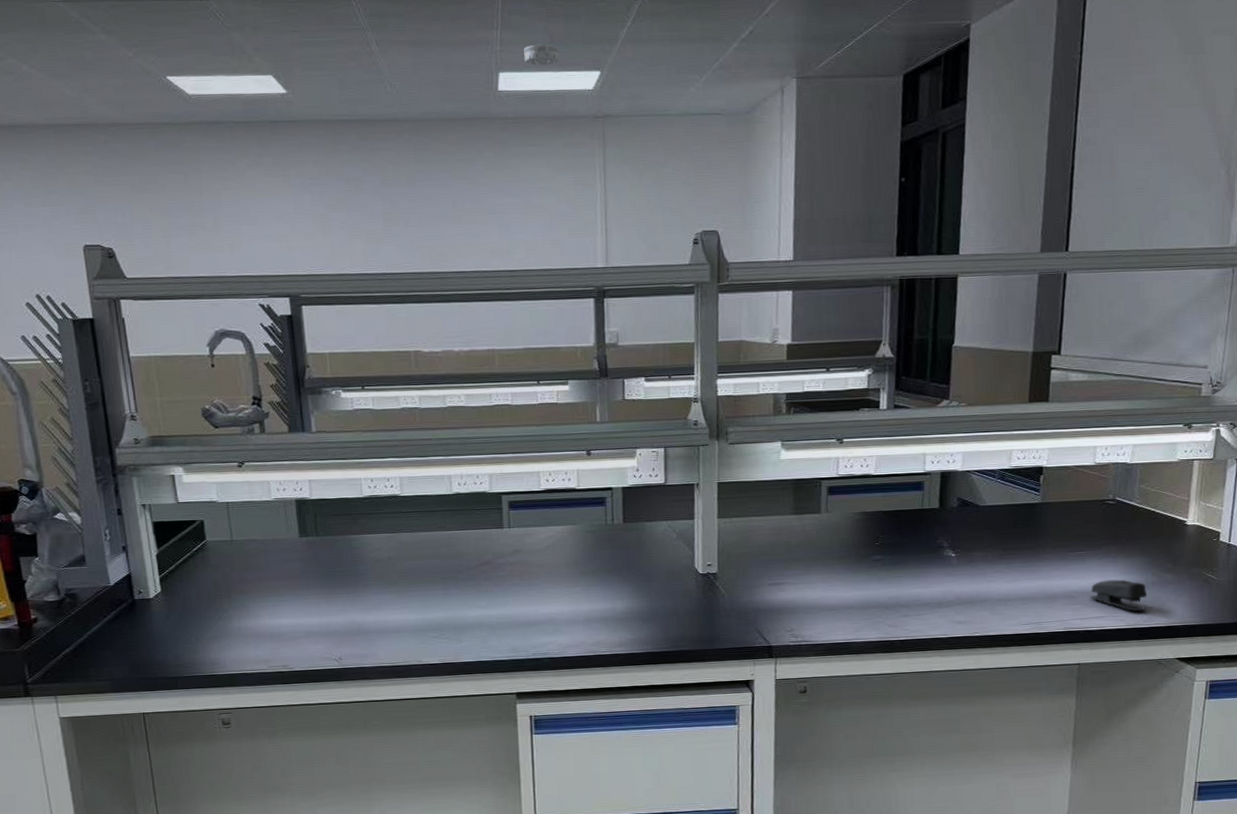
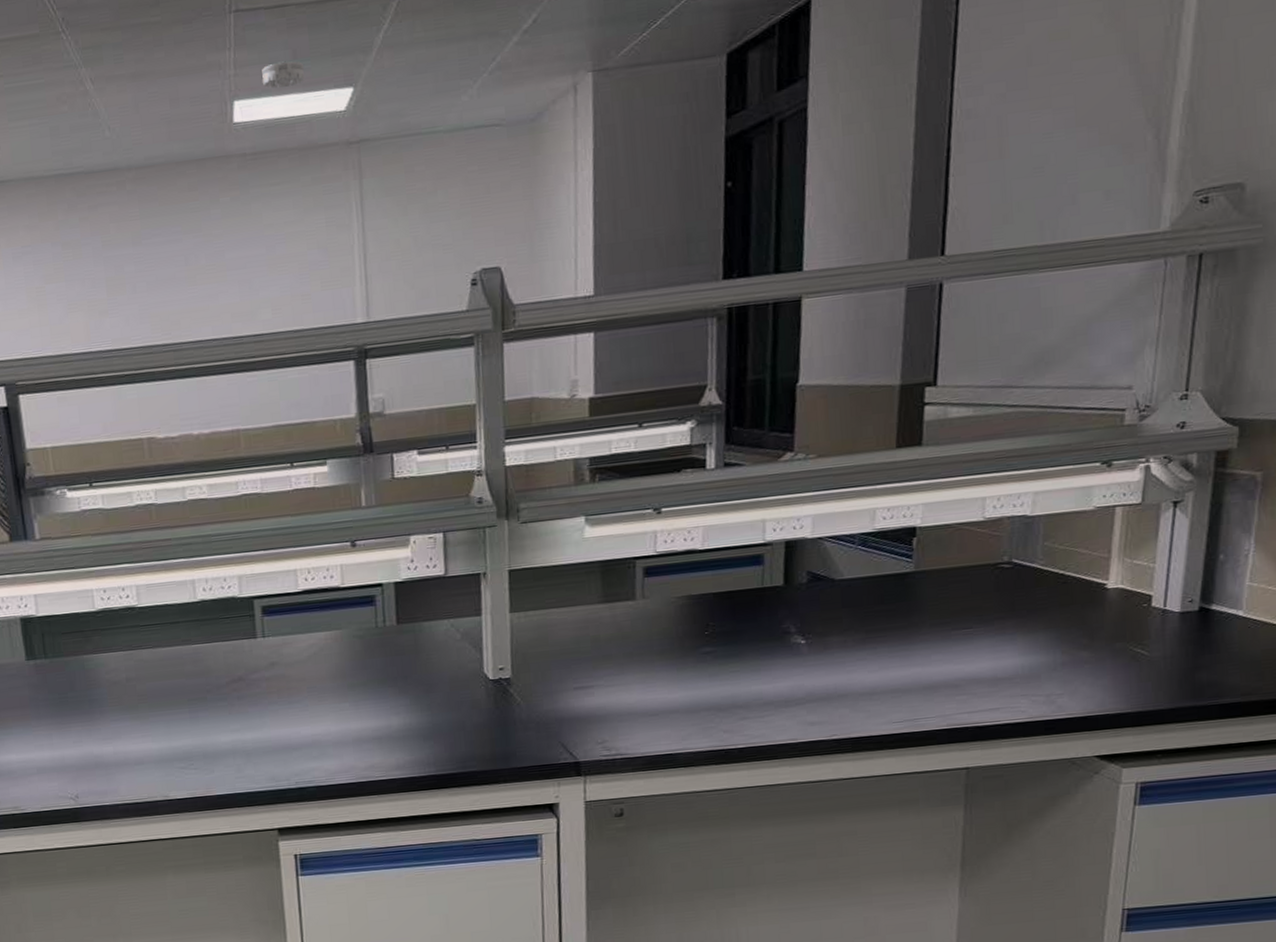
stapler: present [1089,579,1147,612] -> none [979,661,1055,701]

